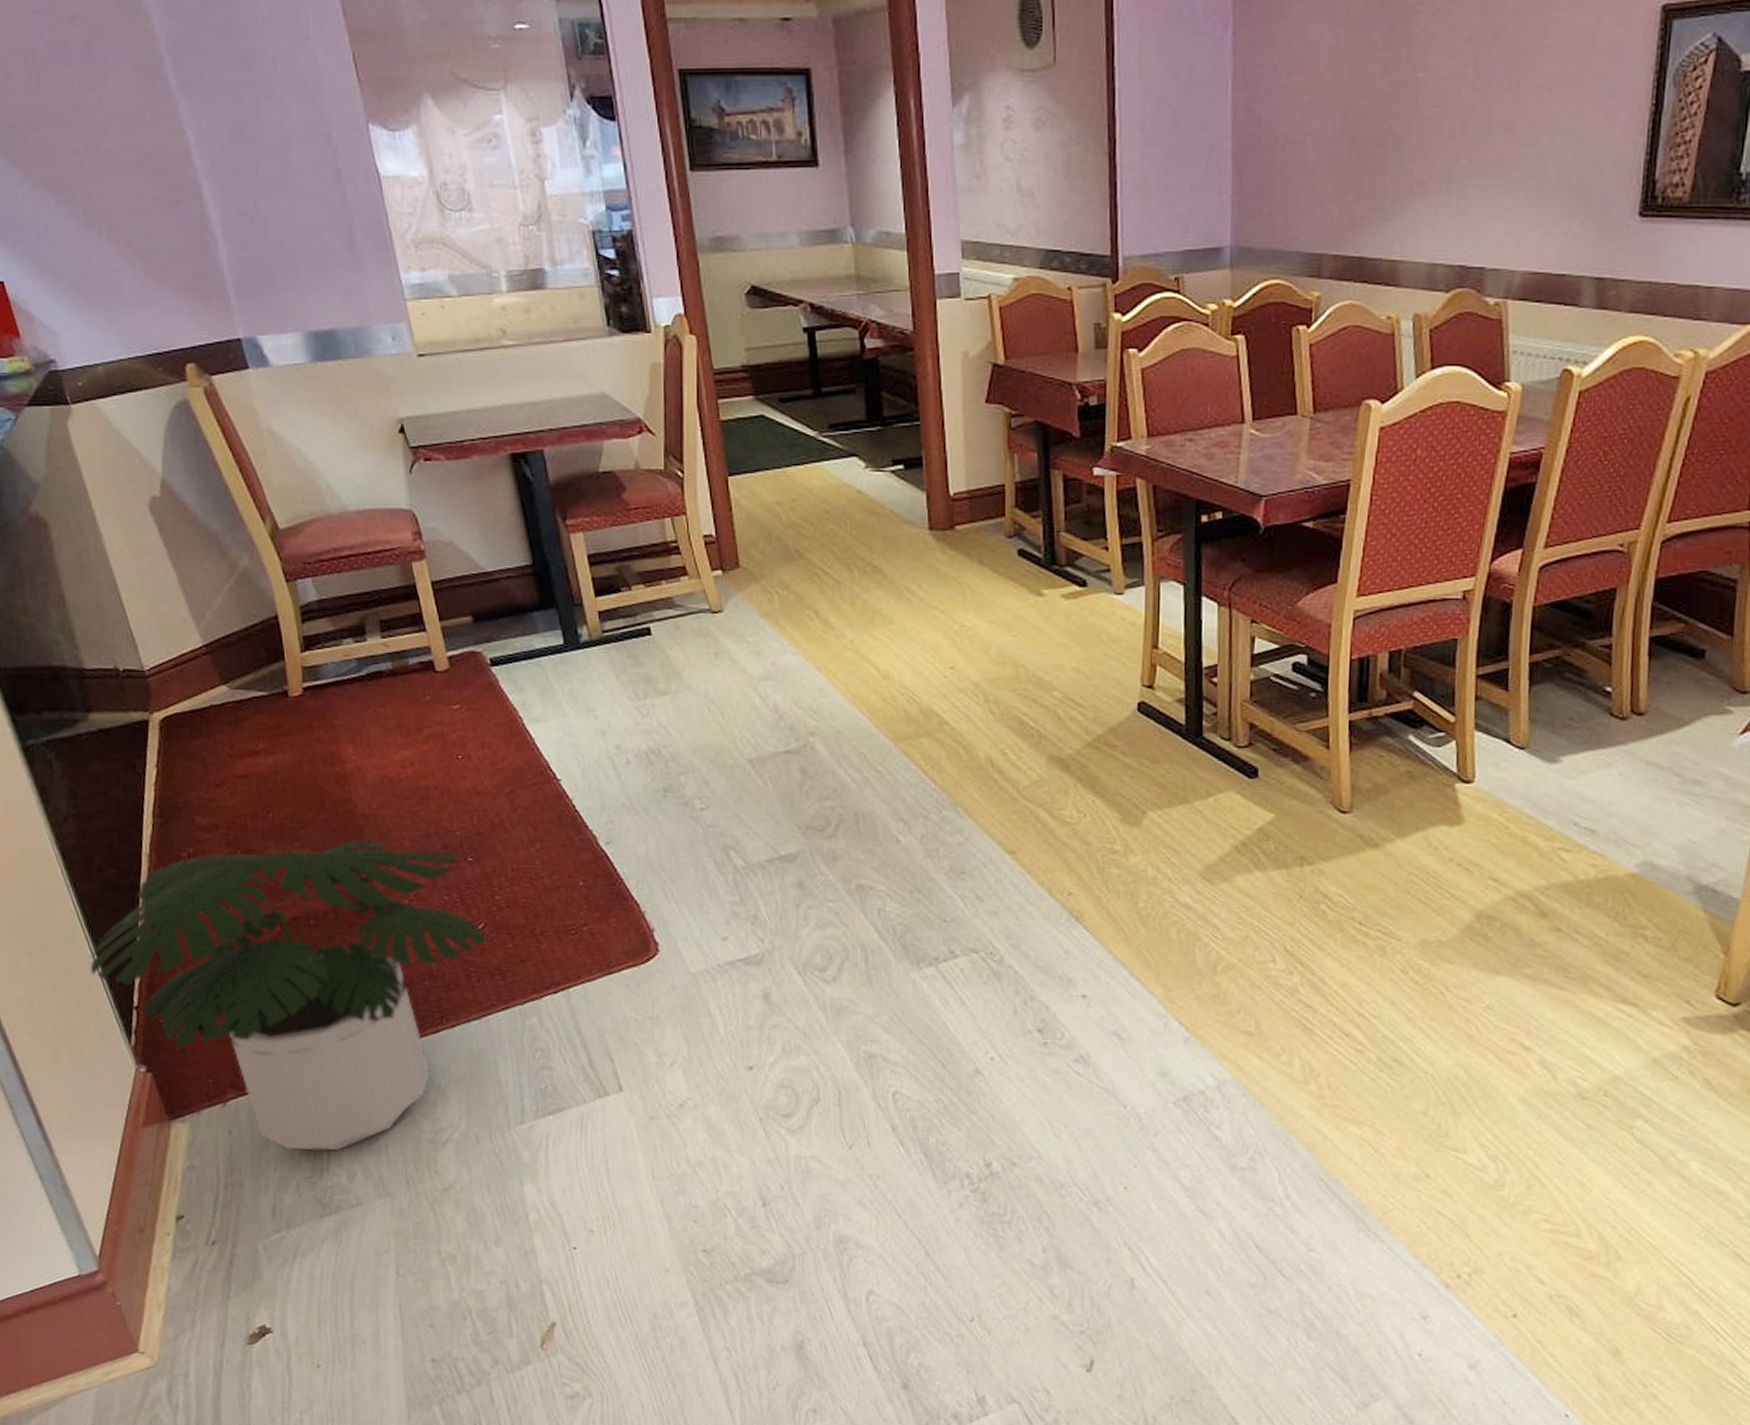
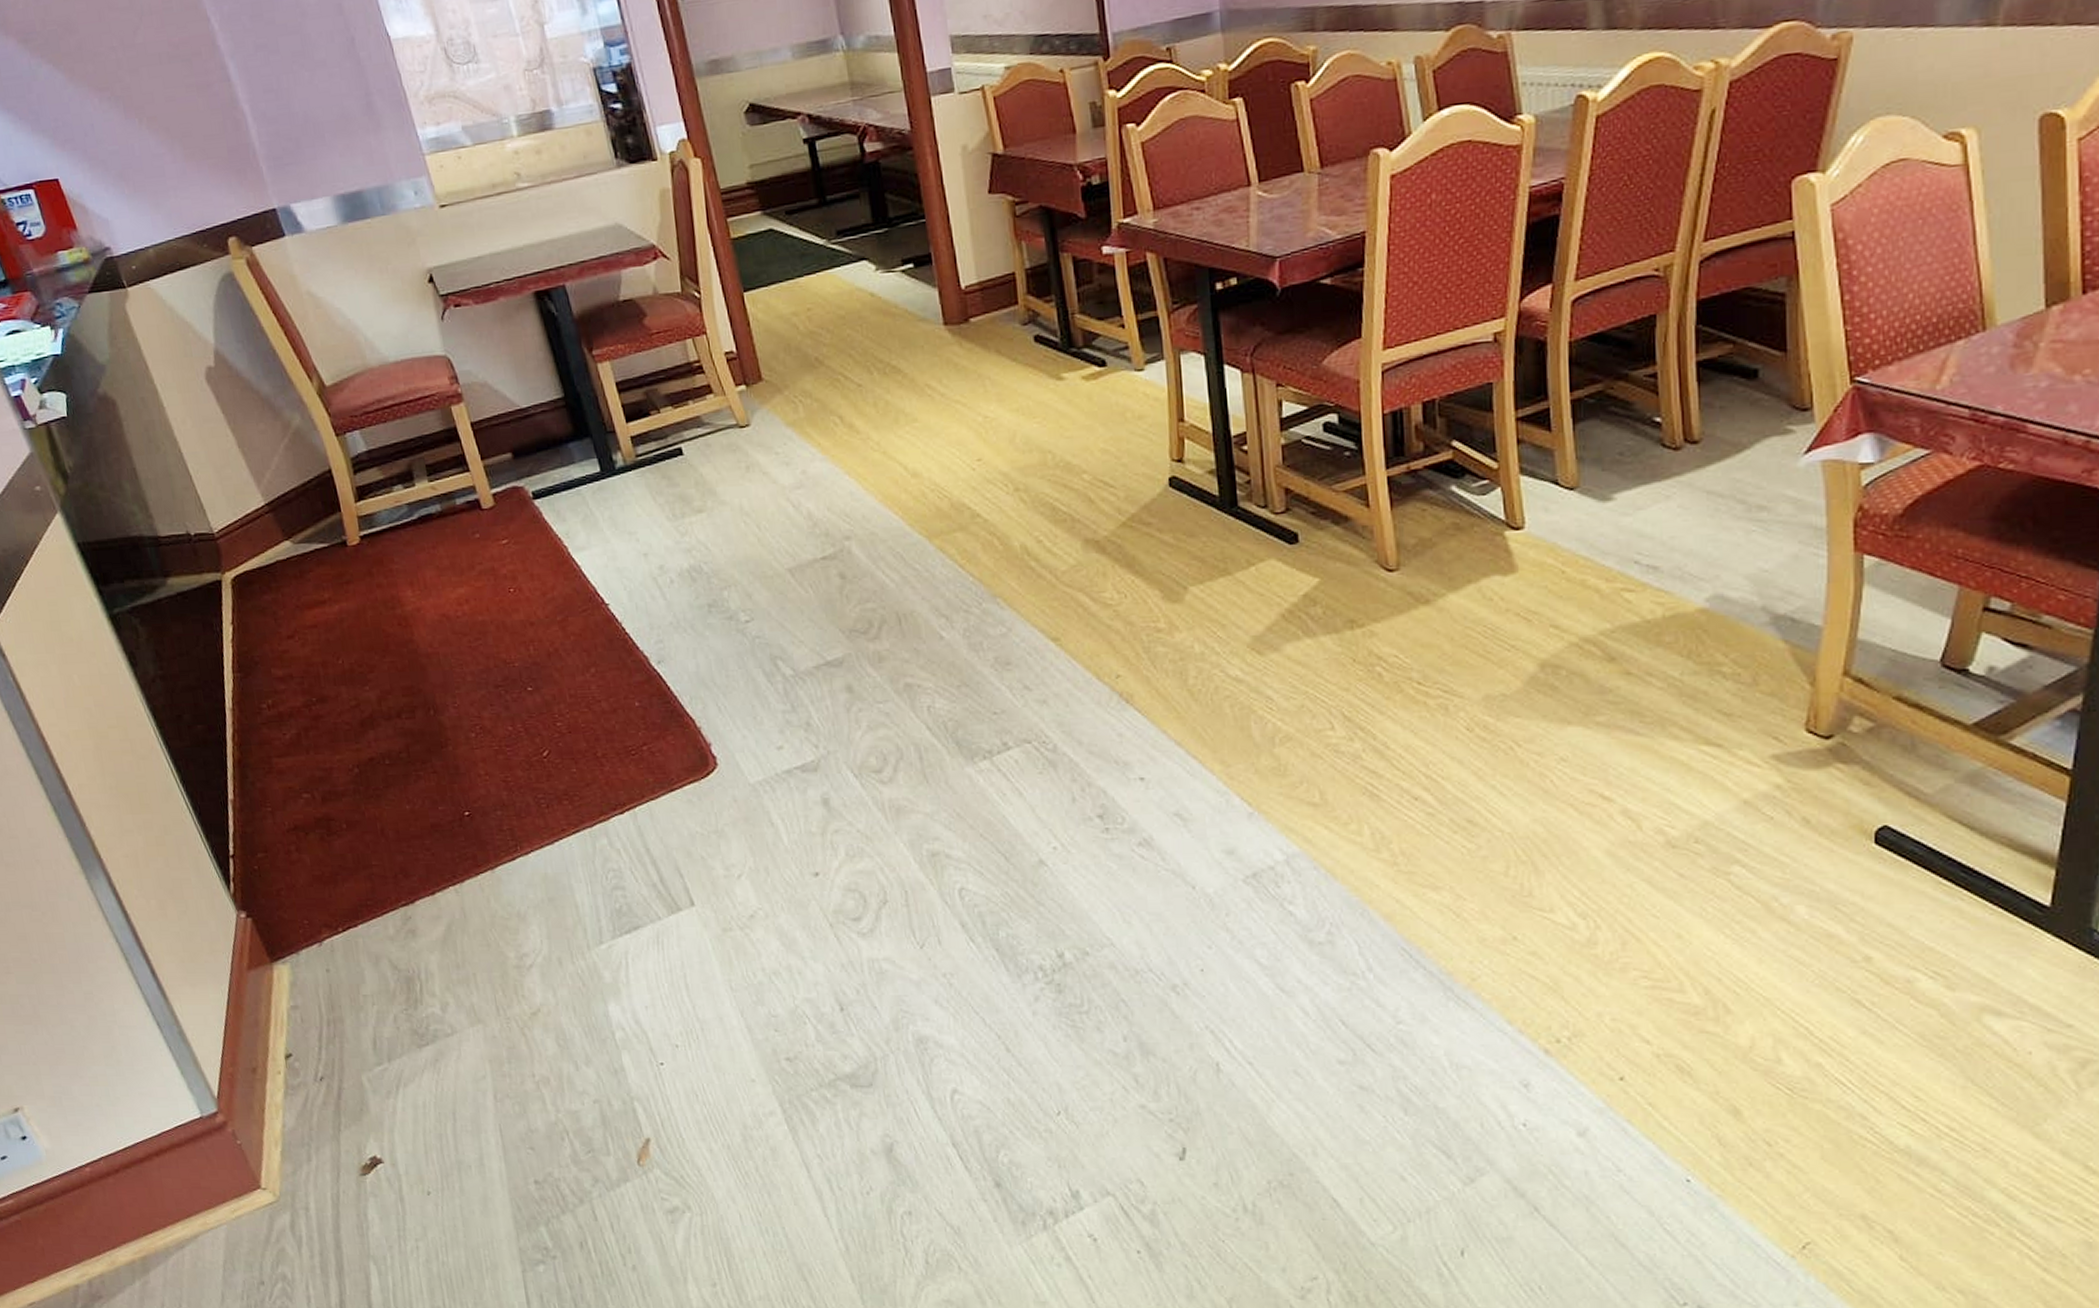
potted plant: present [90,839,489,1151] -> none [187,677,555,984]

